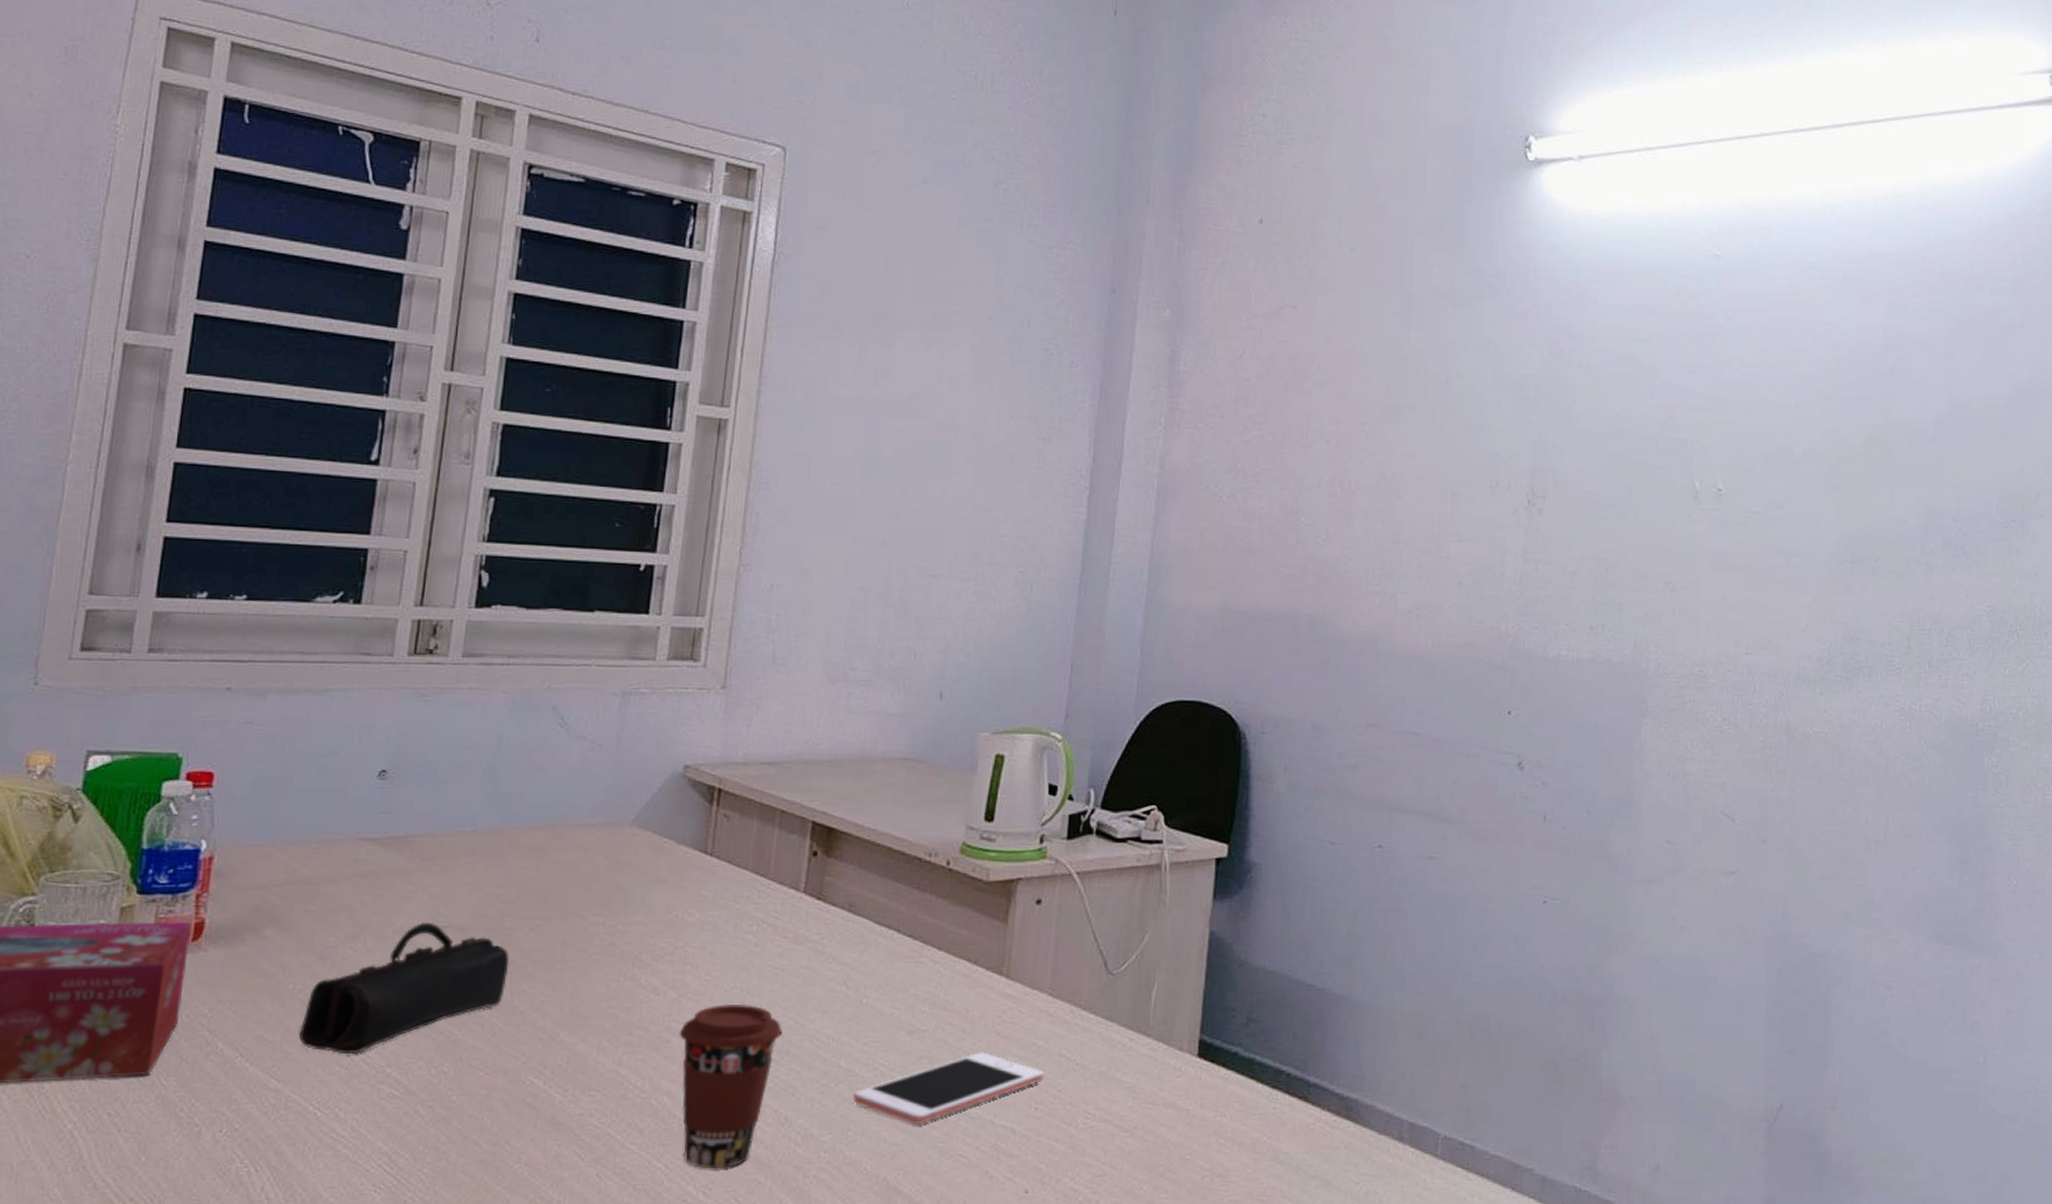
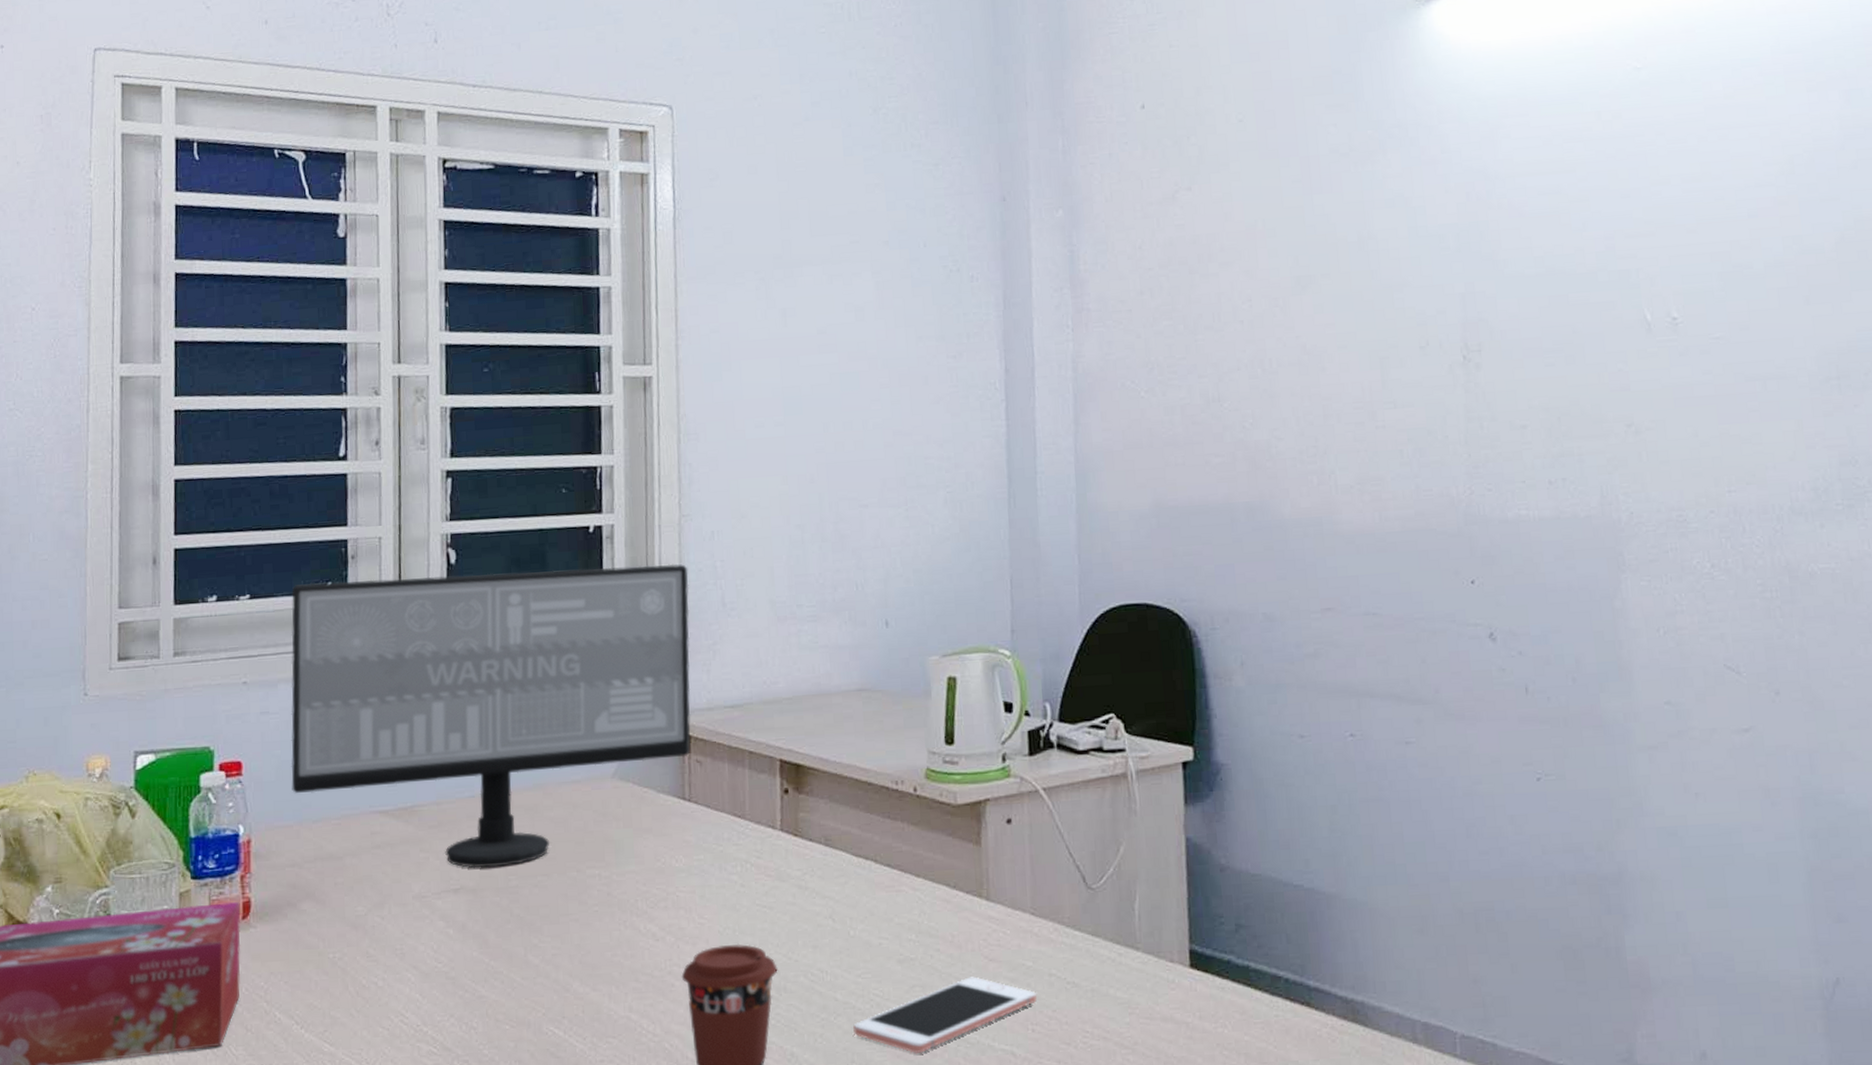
computer monitor: none [268,590,741,907] -> present [291,563,691,869]
pencil case: present [298,923,509,1053] -> none [343,887,520,1016]

